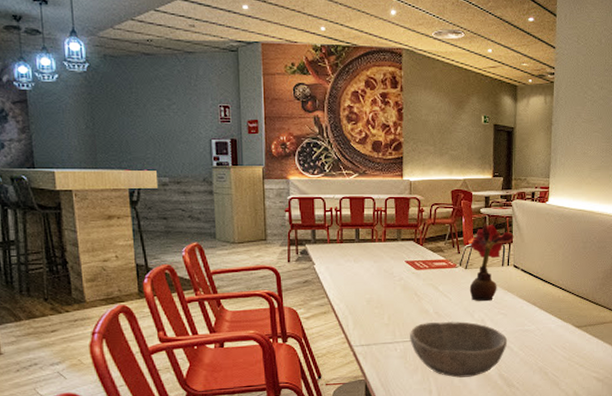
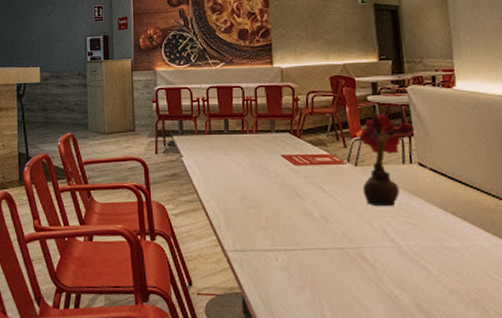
bowl: present [410,321,508,378] -> none [292,228,423,304]

